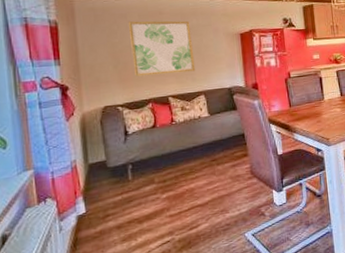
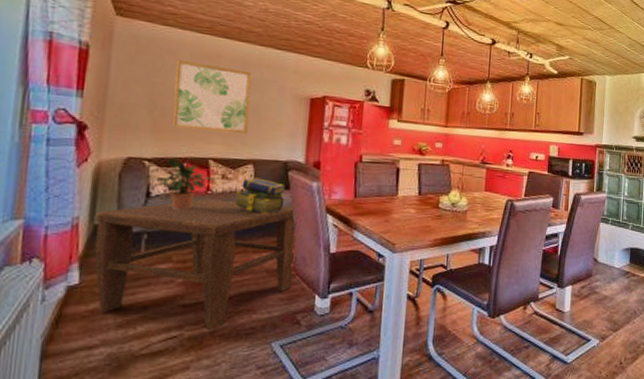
coffee table: none [89,122,253,233] -> present [94,199,297,331]
potted plant: none [130,101,176,143] -> present [156,158,215,211]
stack of books: none [195,105,235,133] -> present [234,178,286,214]

